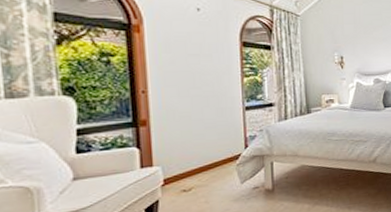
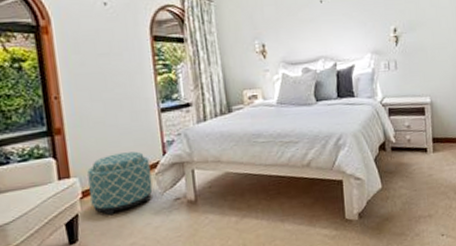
ottoman: none [170,144,233,202] -> present [87,151,153,216]

